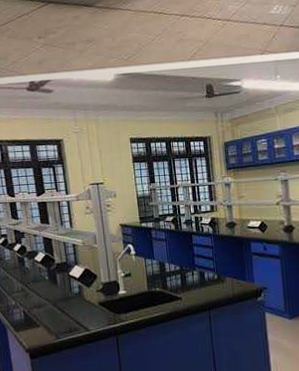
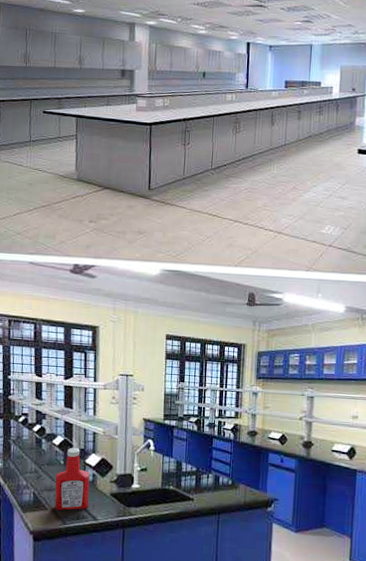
ketchup bottle: none [42,261,79,326] -> present [54,447,90,511]

